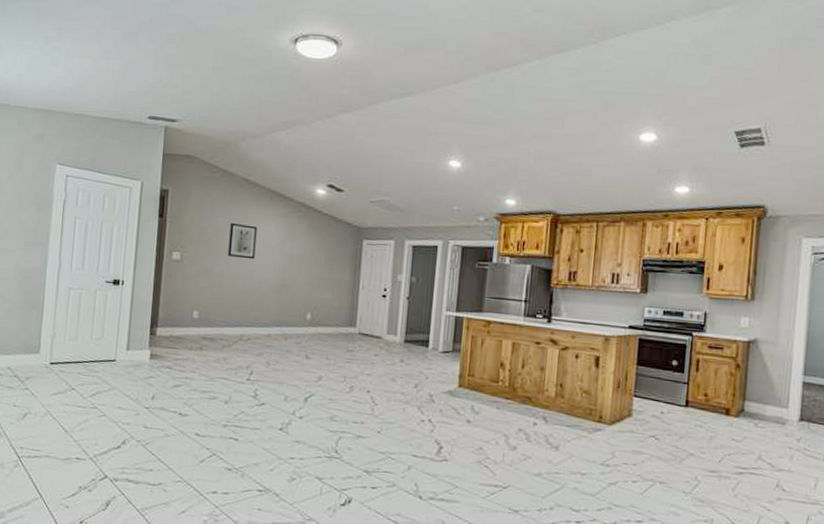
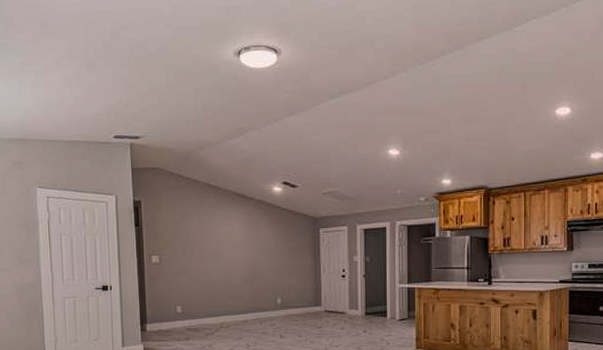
wall art: present [228,222,257,260] -> none [200,224,225,256]

